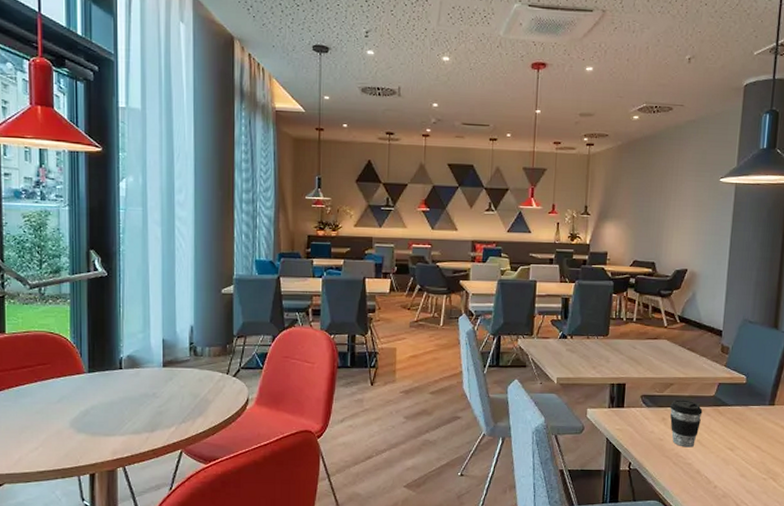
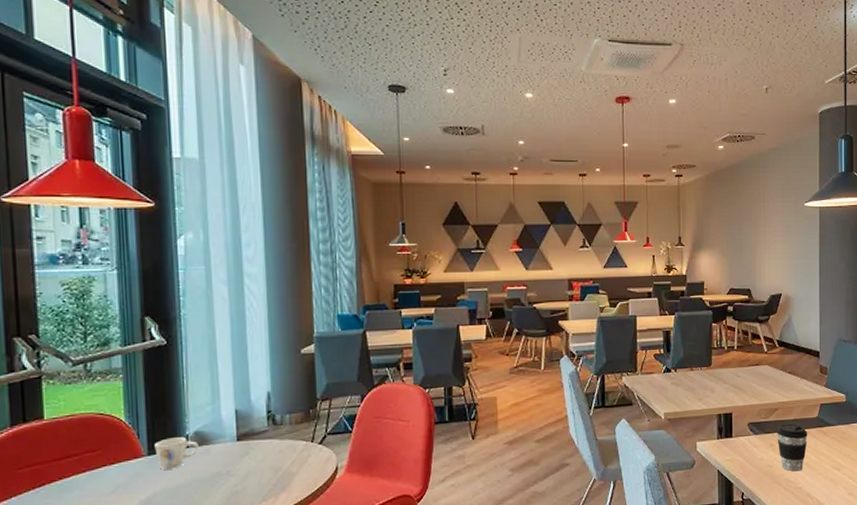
mug: none [94,359,130,386] -> present [154,437,199,470]

